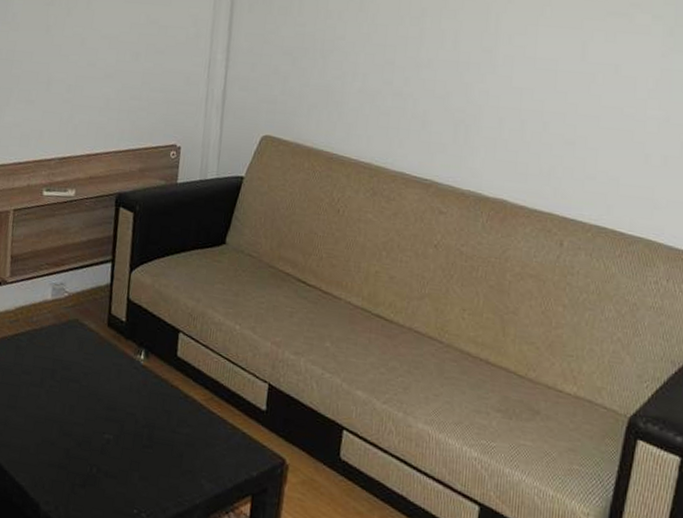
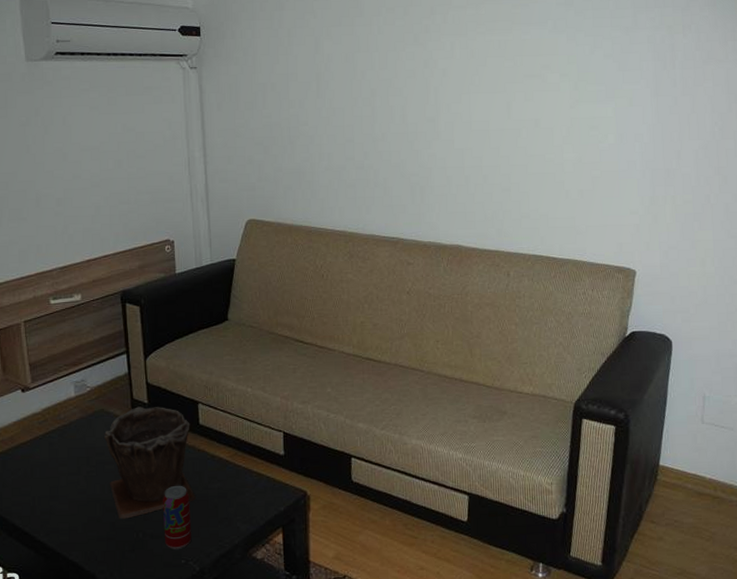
plant pot: none [70,323,167,448] -> present [103,406,197,519]
beverage can: none [119,420,154,497] -> present [163,485,192,550]

